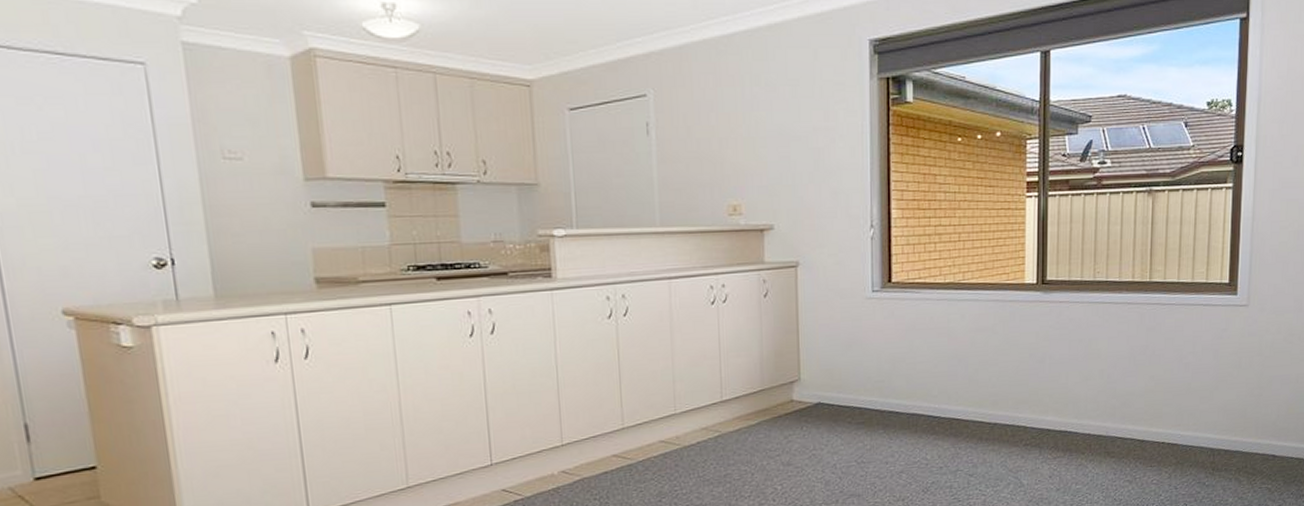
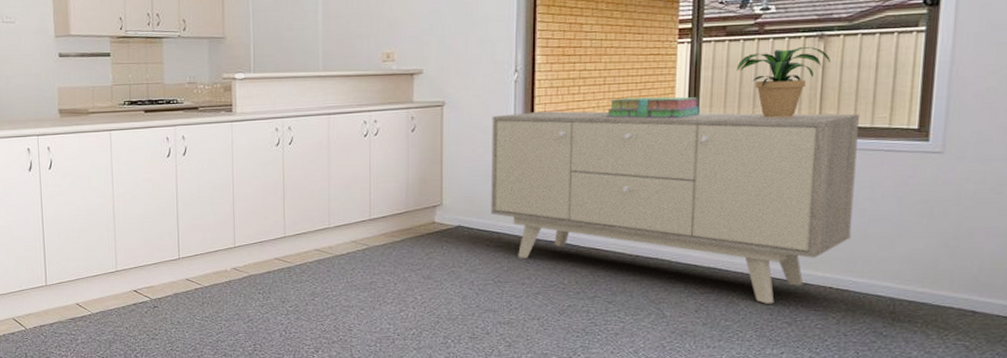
sideboard: none [849,269,1183,464] -> present [491,110,860,304]
stack of books: none [963,253,1048,277] -> present [607,96,701,119]
potted plant: none [1079,201,1158,275] -> present [736,46,830,118]

